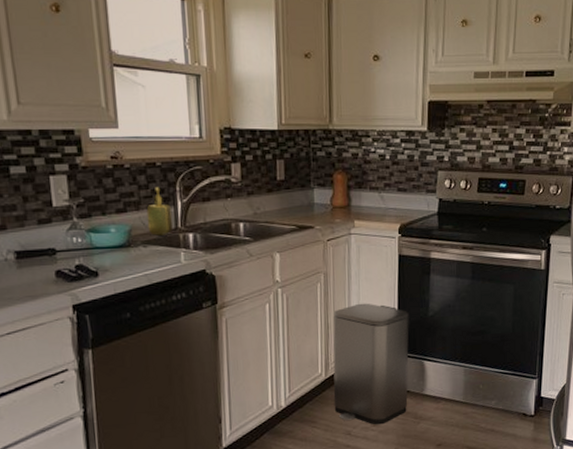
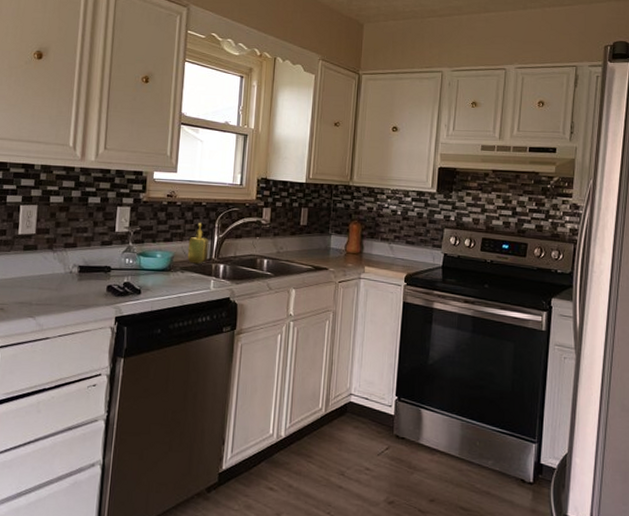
pedal bin: present [333,303,409,425] -> none [330,344,409,470]

